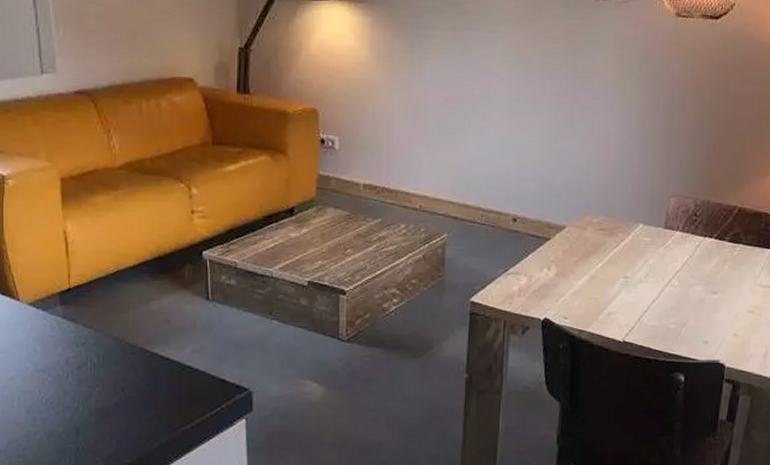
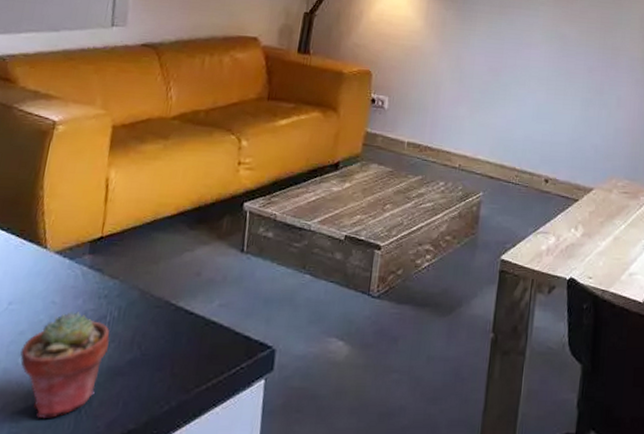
potted succulent: none [14,359,93,454] -> present [20,312,110,418]

